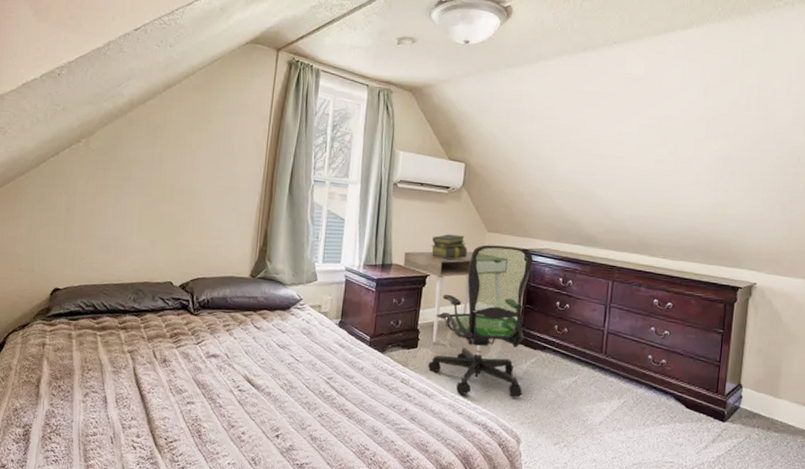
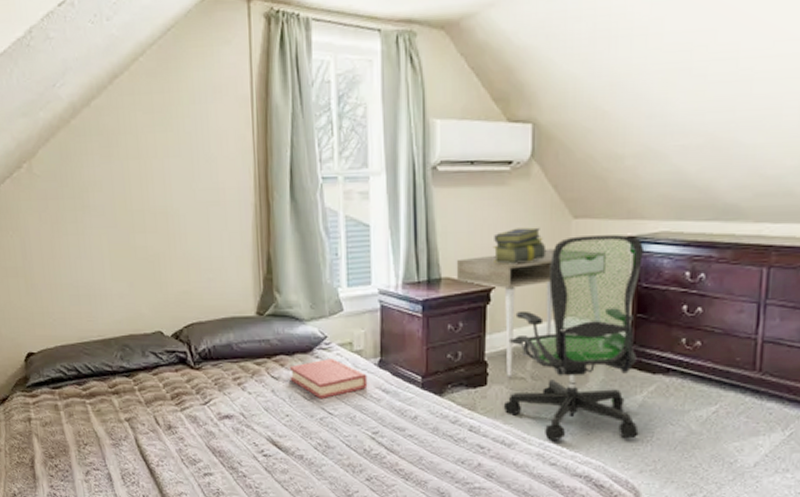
hardback book: none [269,316,329,348] -> present [289,359,368,400]

